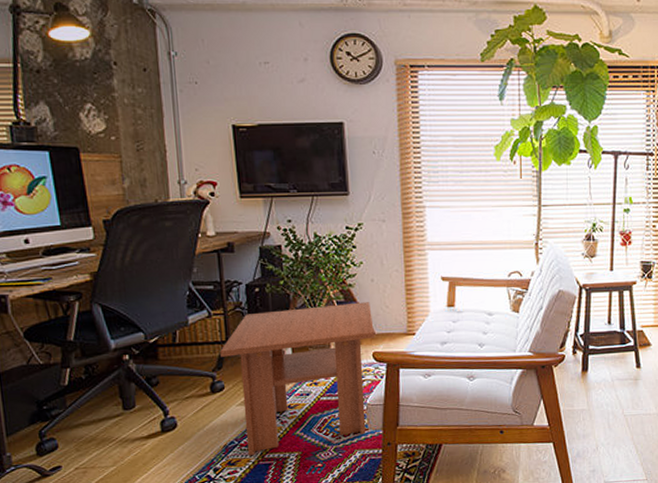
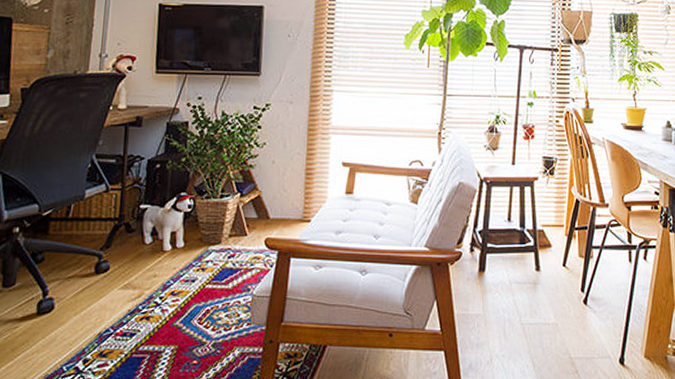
coffee table: present [220,302,374,456] -> none [111,184,270,347]

